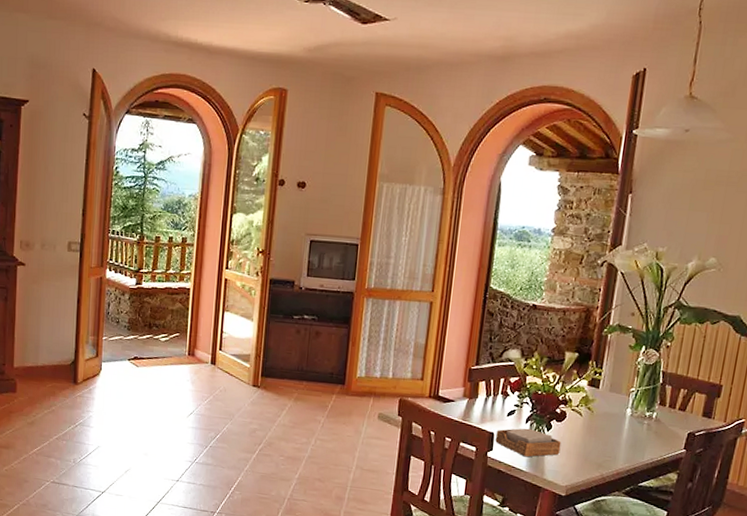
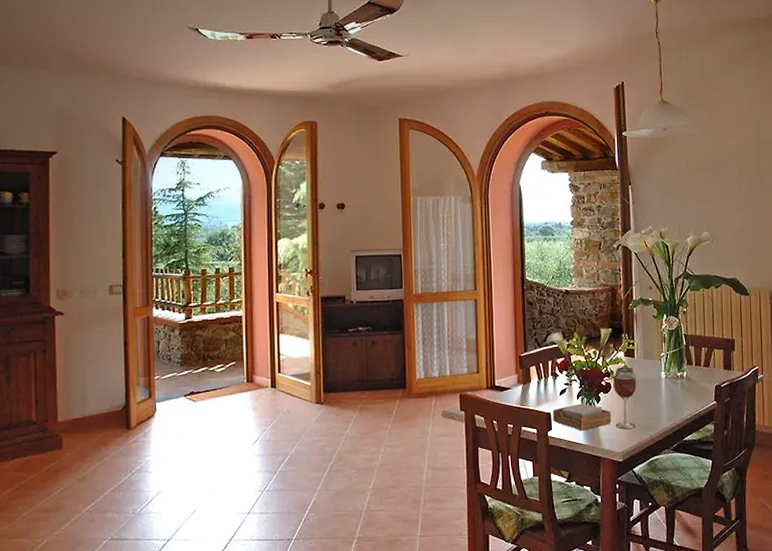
wineglass: none [563,396,597,463] -> present [613,367,637,429]

